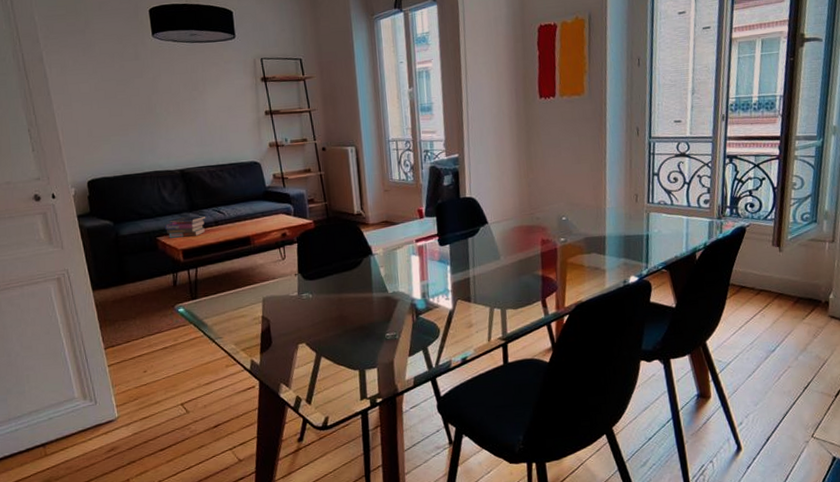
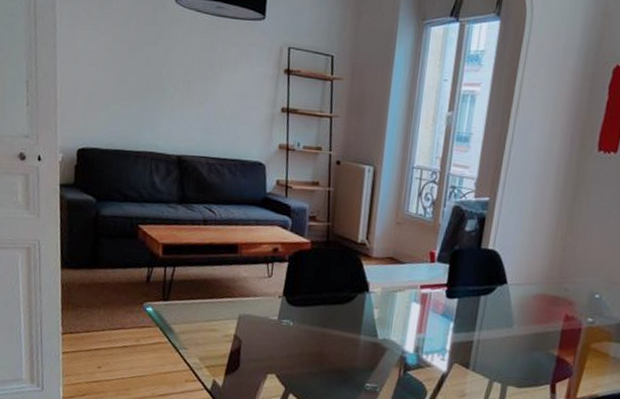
books: present [164,216,206,238] -> none [149,207,195,233]

